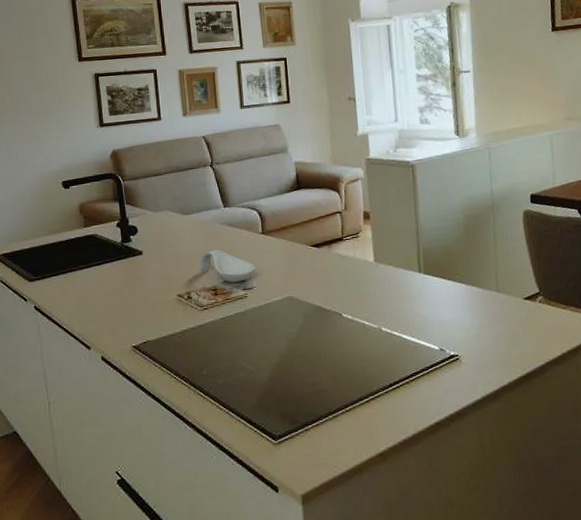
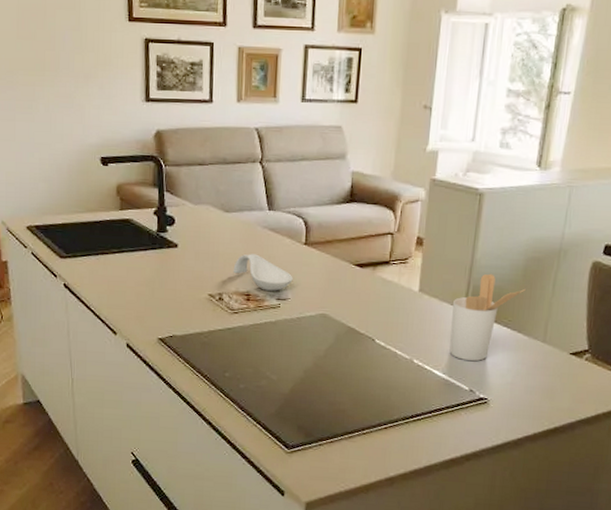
utensil holder: none [408,235,470,321] -> present [449,273,526,362]

